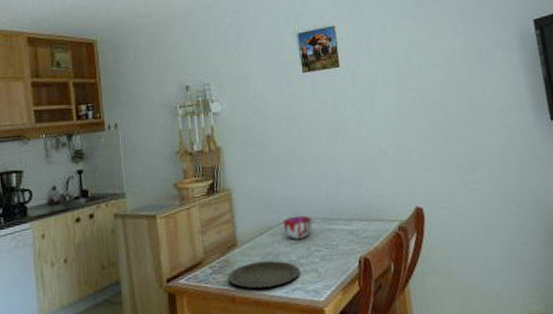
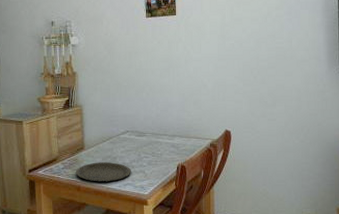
decorative bowl: present [282,215,312,241] -> none [121,130,144,148]

